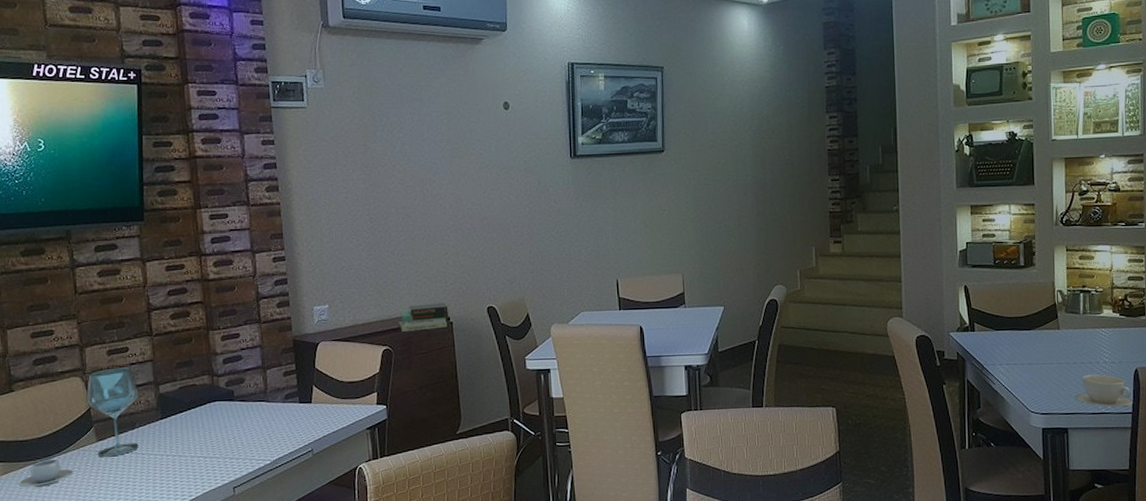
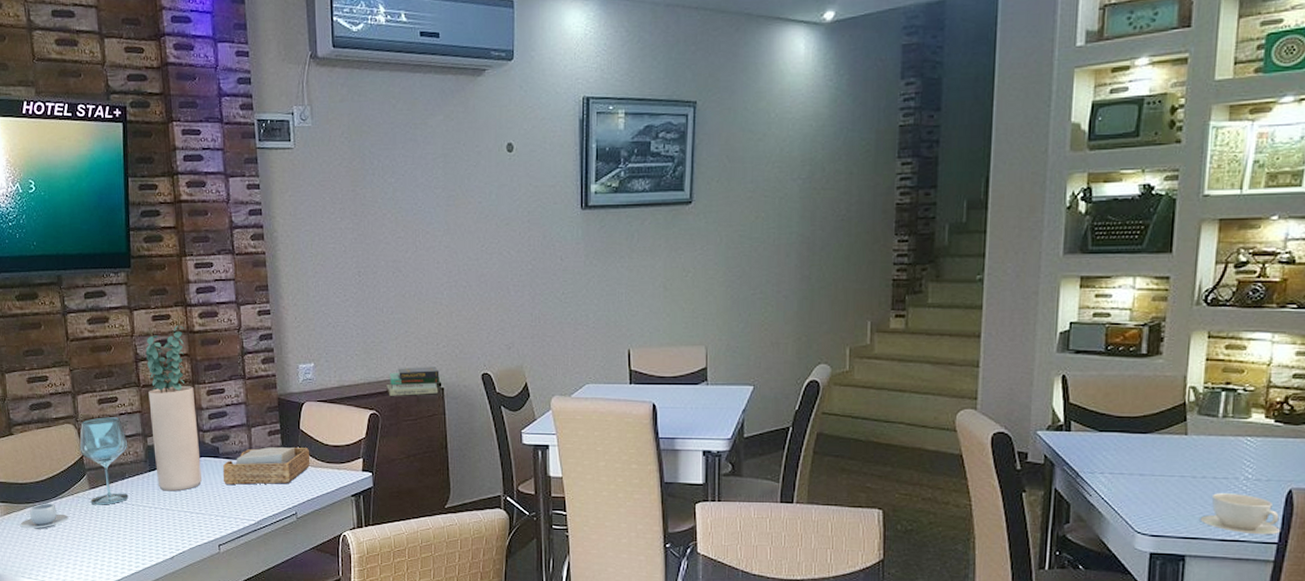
vase: none [158,266,217,438] -> present [145,316,203,492]
napkin holder: none [238,386,326,427] -> present [223,447,311,485]

